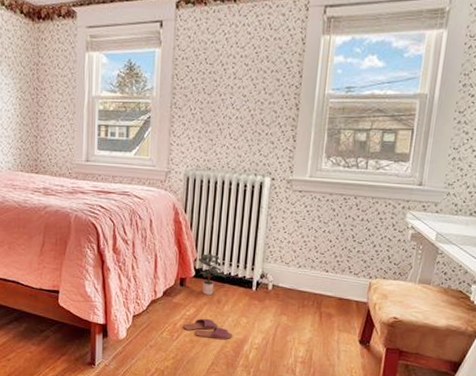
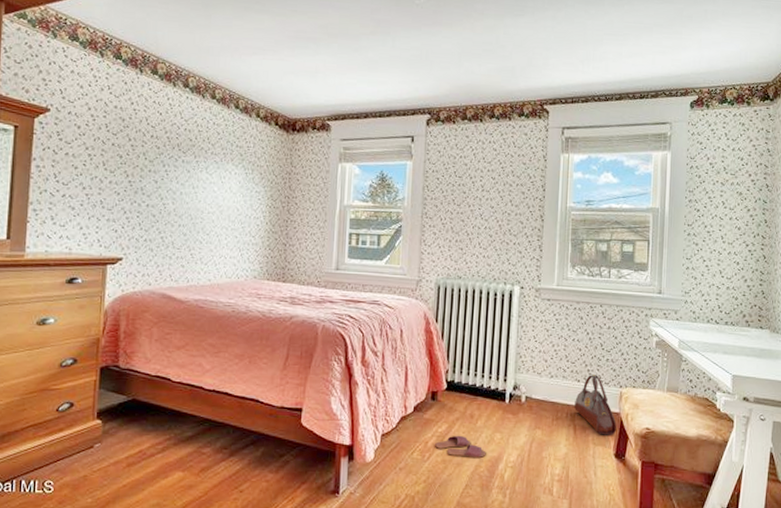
potted plant: present [196,254,227,295] -> none [448,365,479,409]
handbag: none [321,265,364,323] -> present [574,375,617,436]

